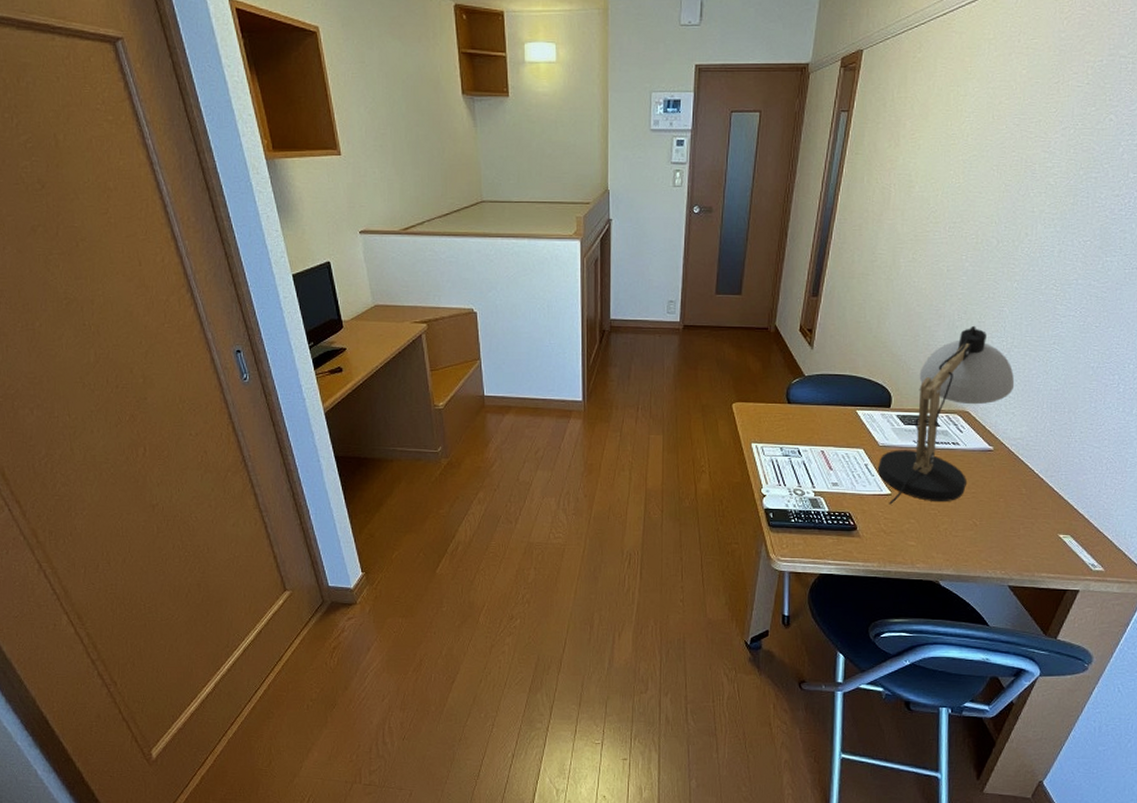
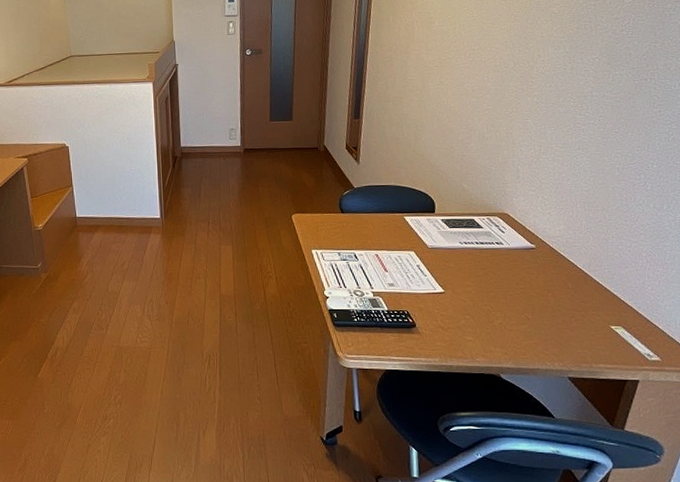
desk lamp: present [877,325,1015,505] -> none [429,136,548,302]

